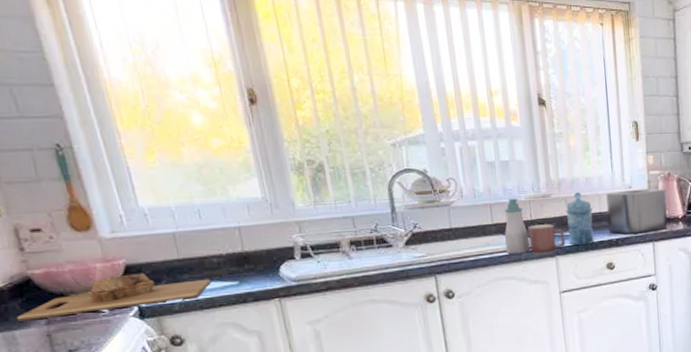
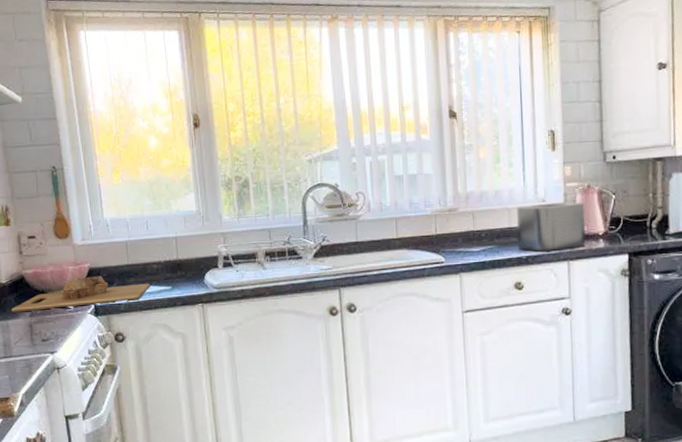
soap bottle: present [504,198,530,255] -> none [408,212,434,271]
mug: present [528,223,566,256] -> none [432,238,471,272]
canister: present [565,192,594,245] -> none [472,206,501,262]

